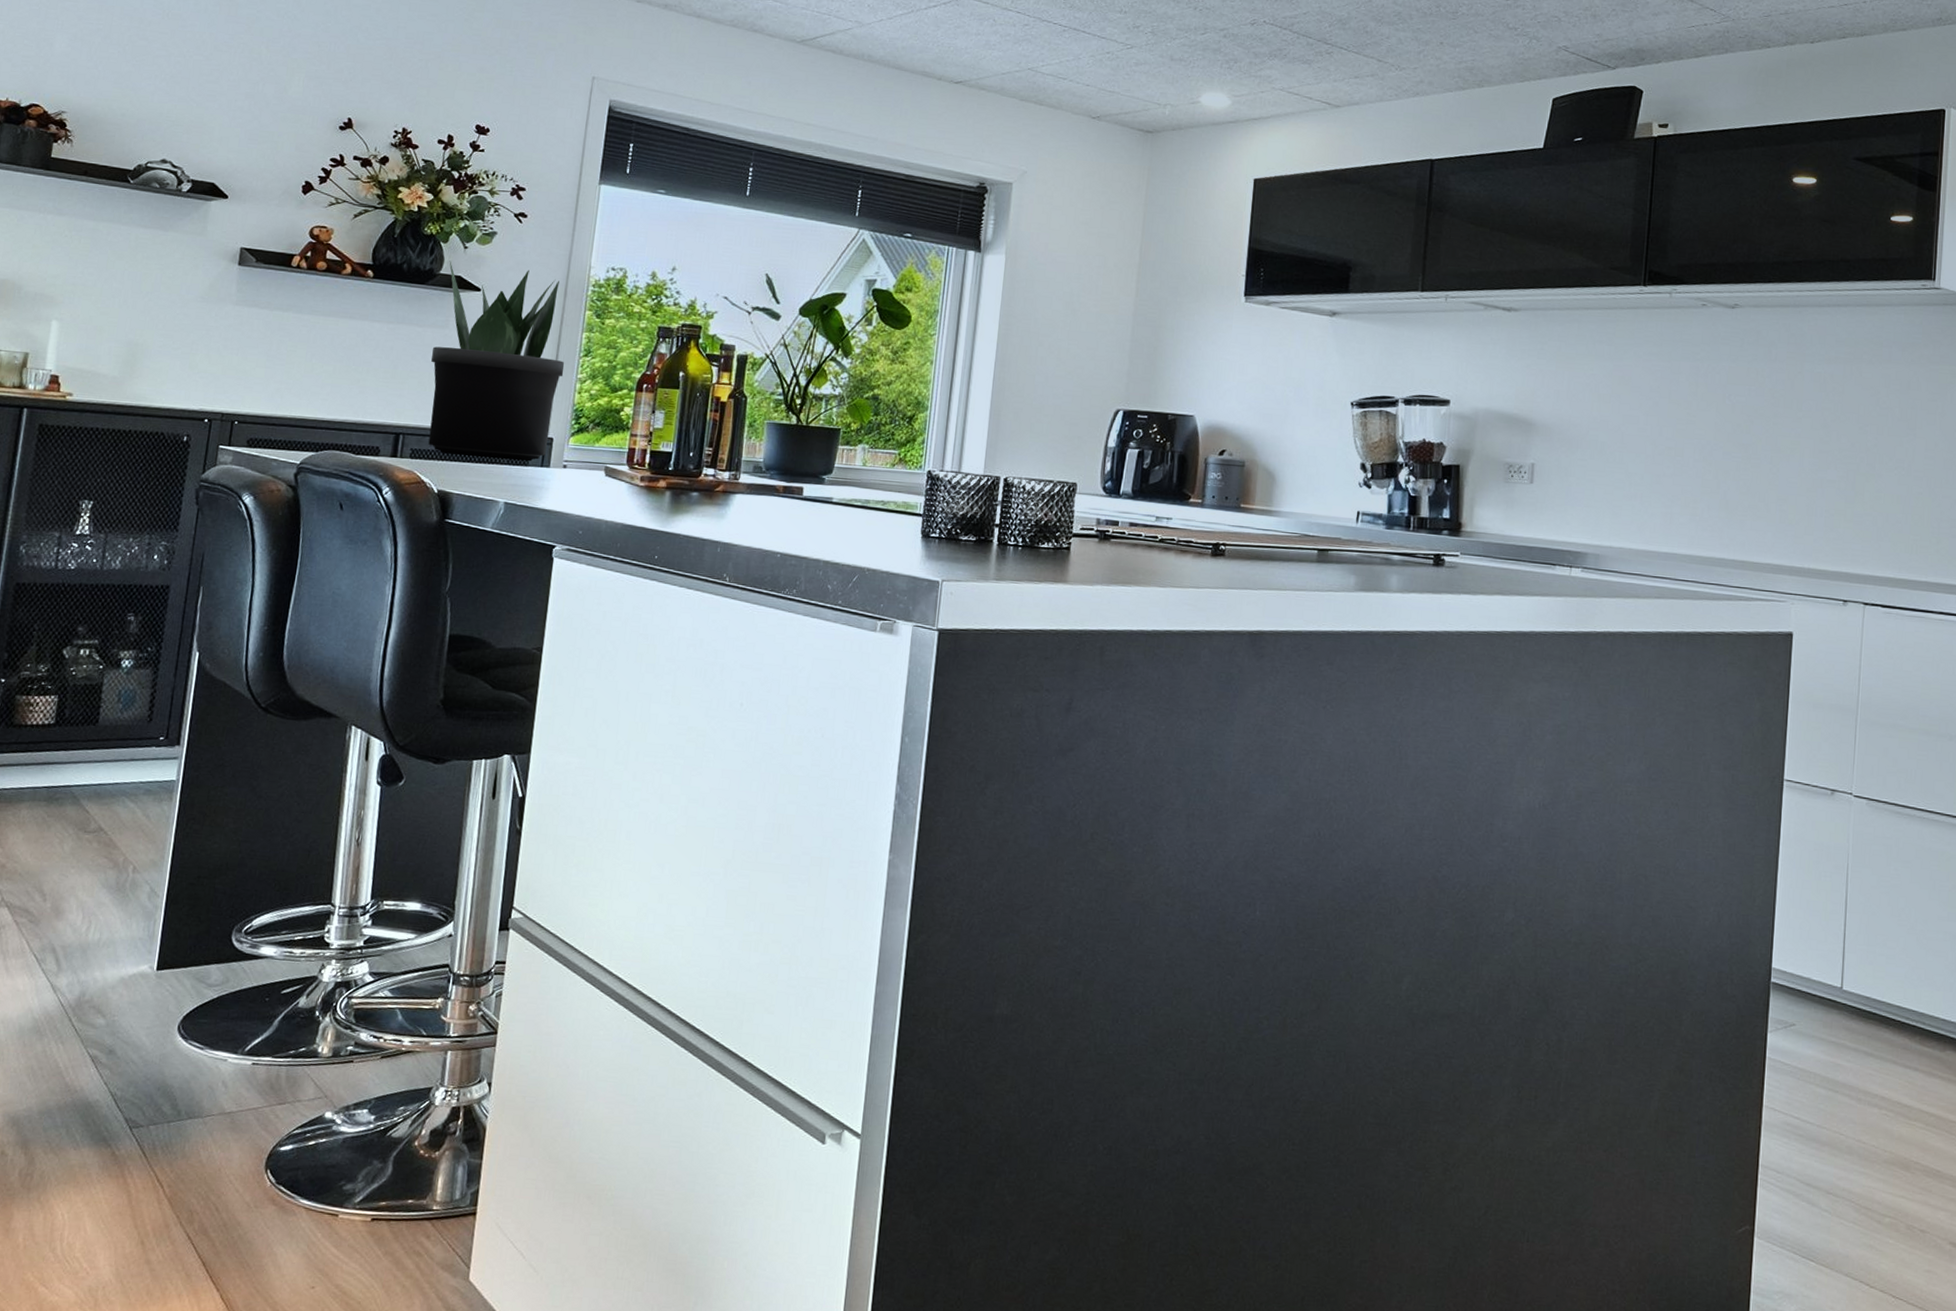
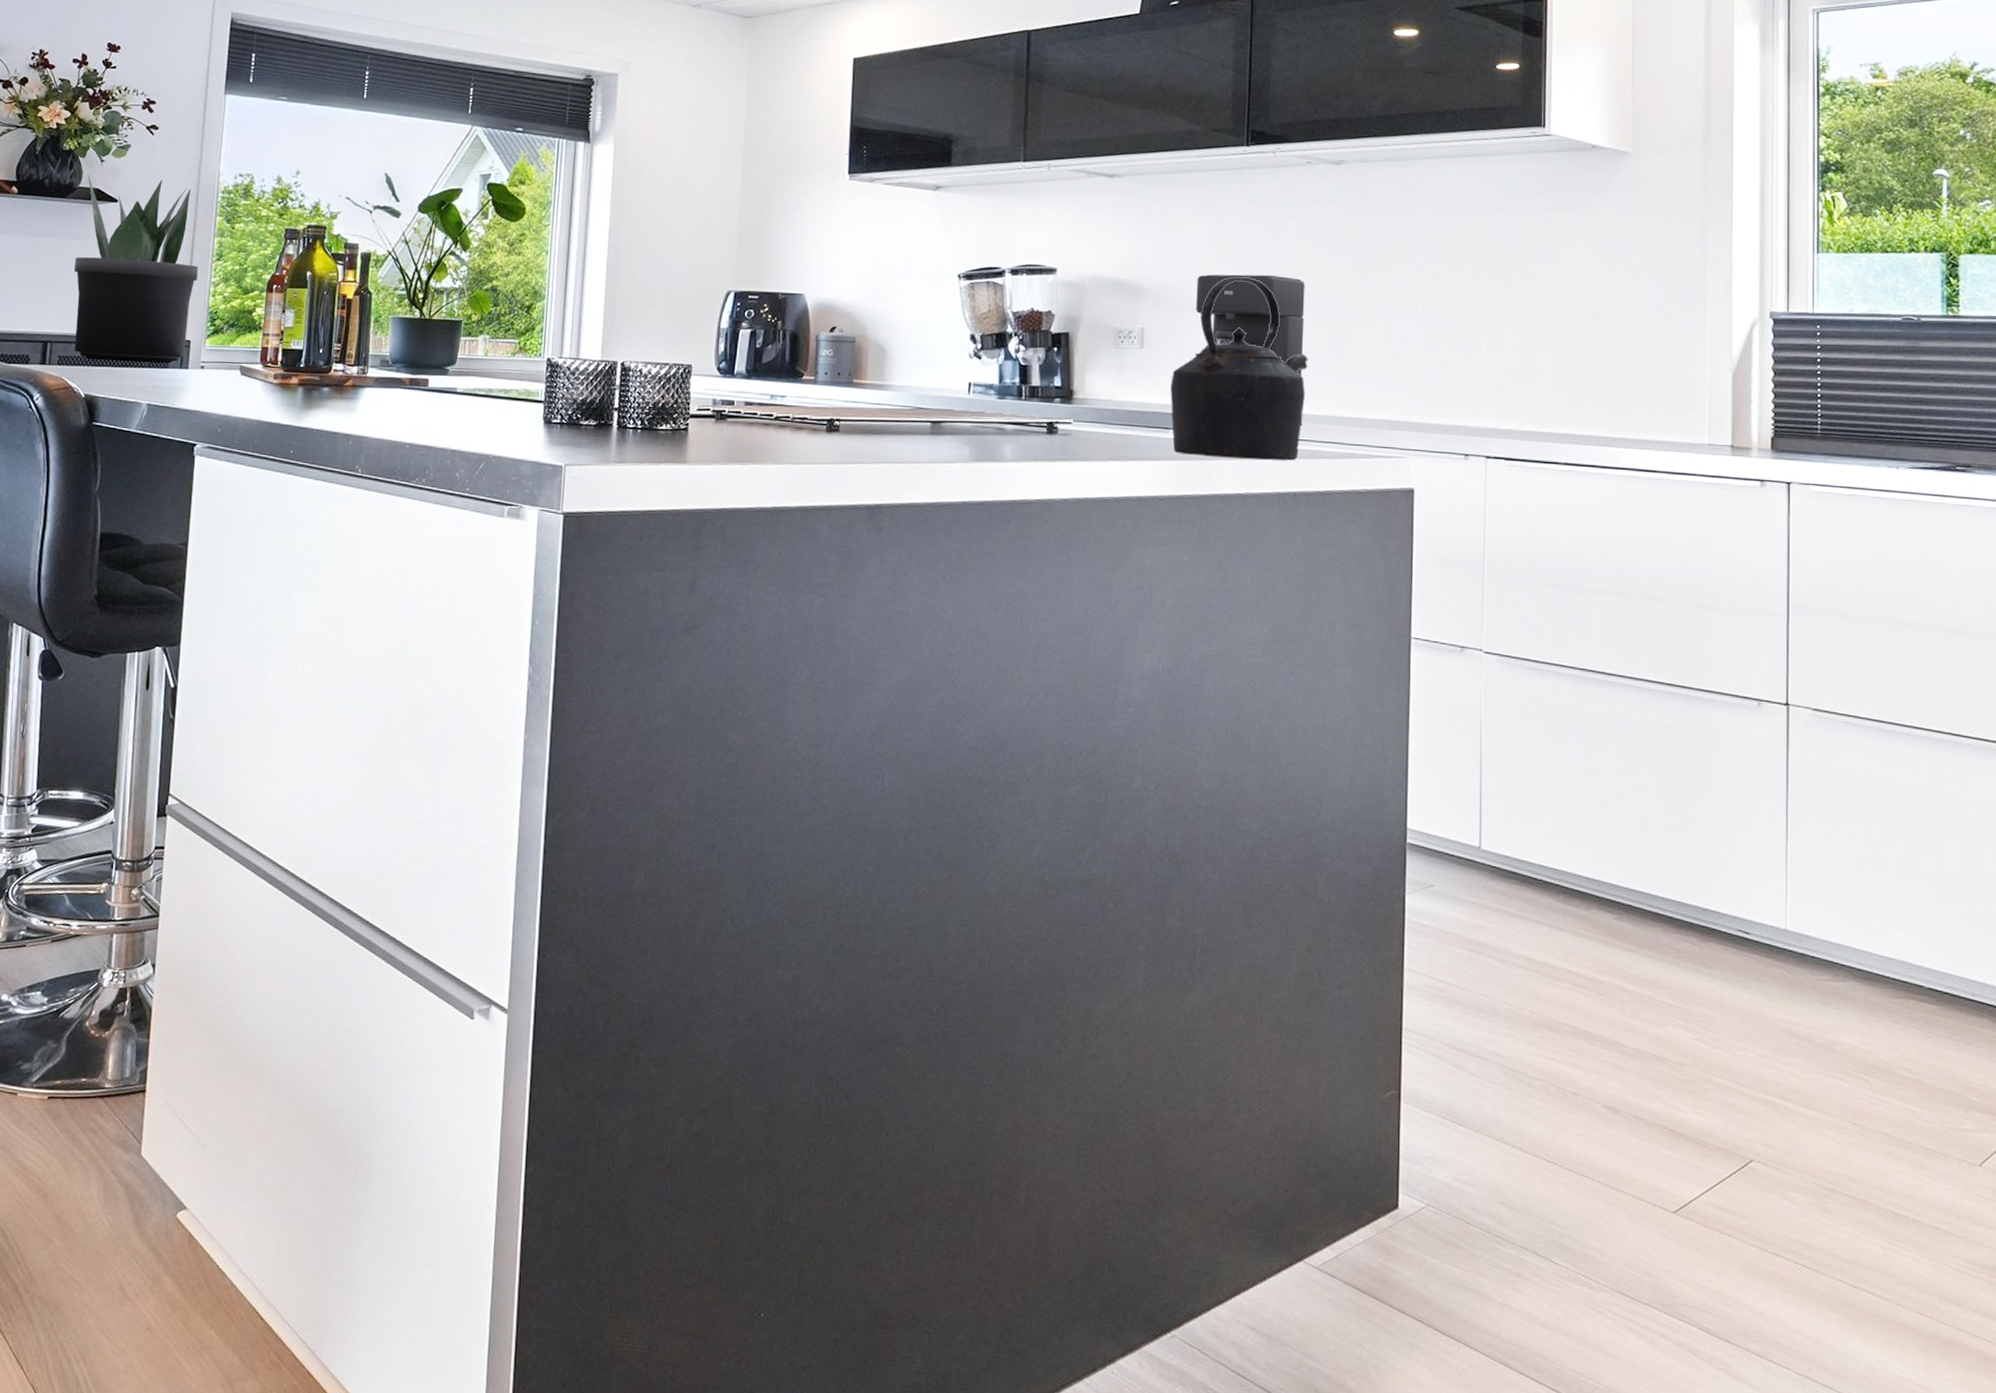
kettle: none [1557,414,1695,601] -> present [1170,275,1308,461]
coffee maker: none [1587,412,1695,567] -> present [1196,274,1305,426]

